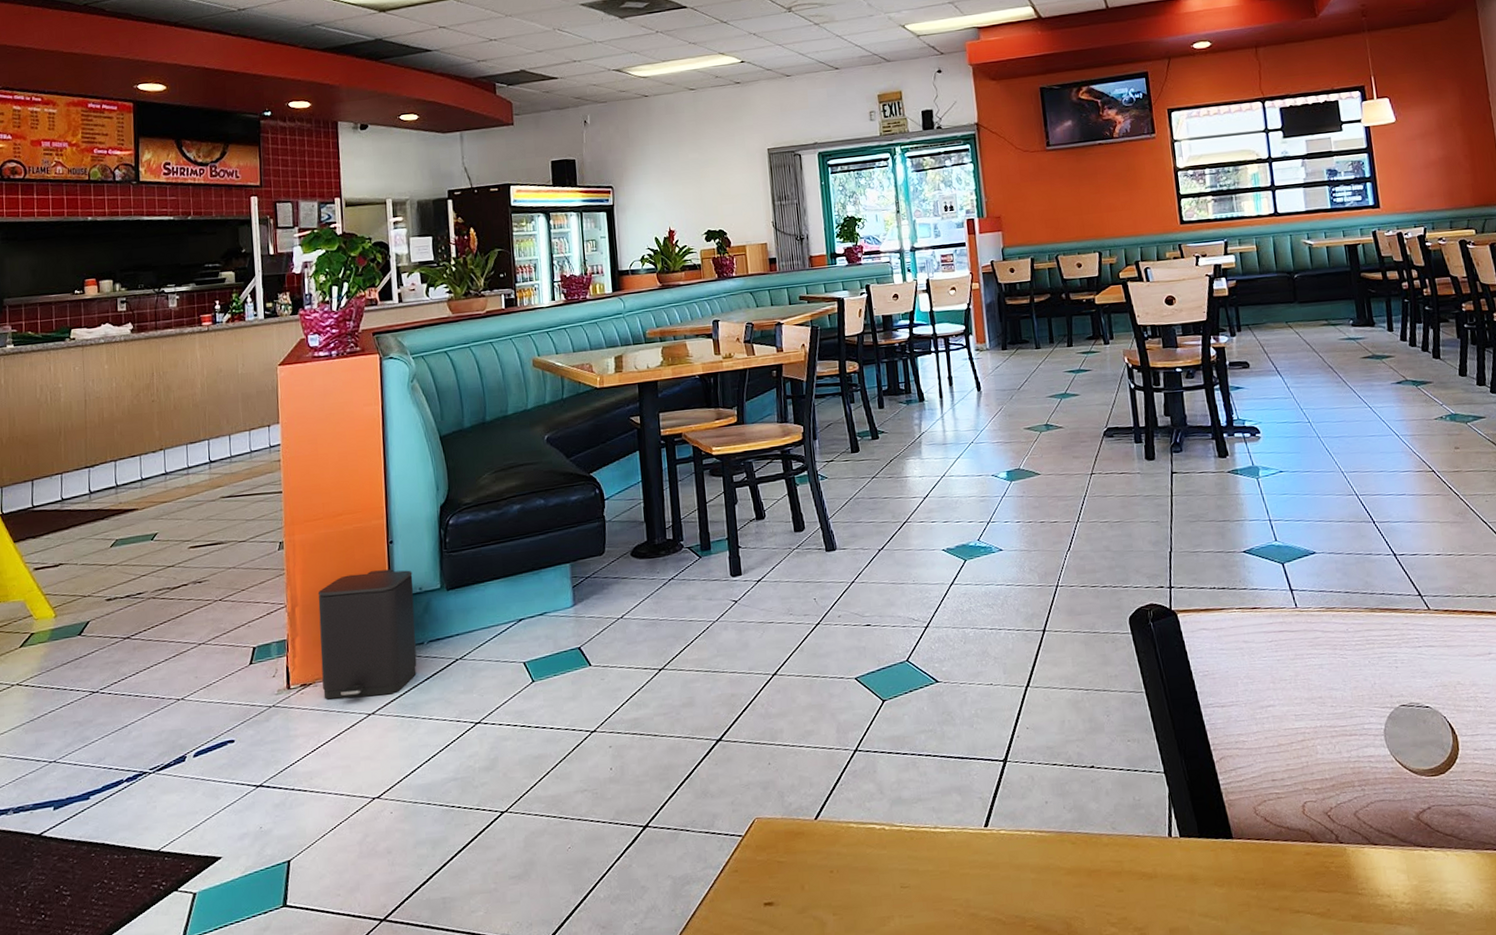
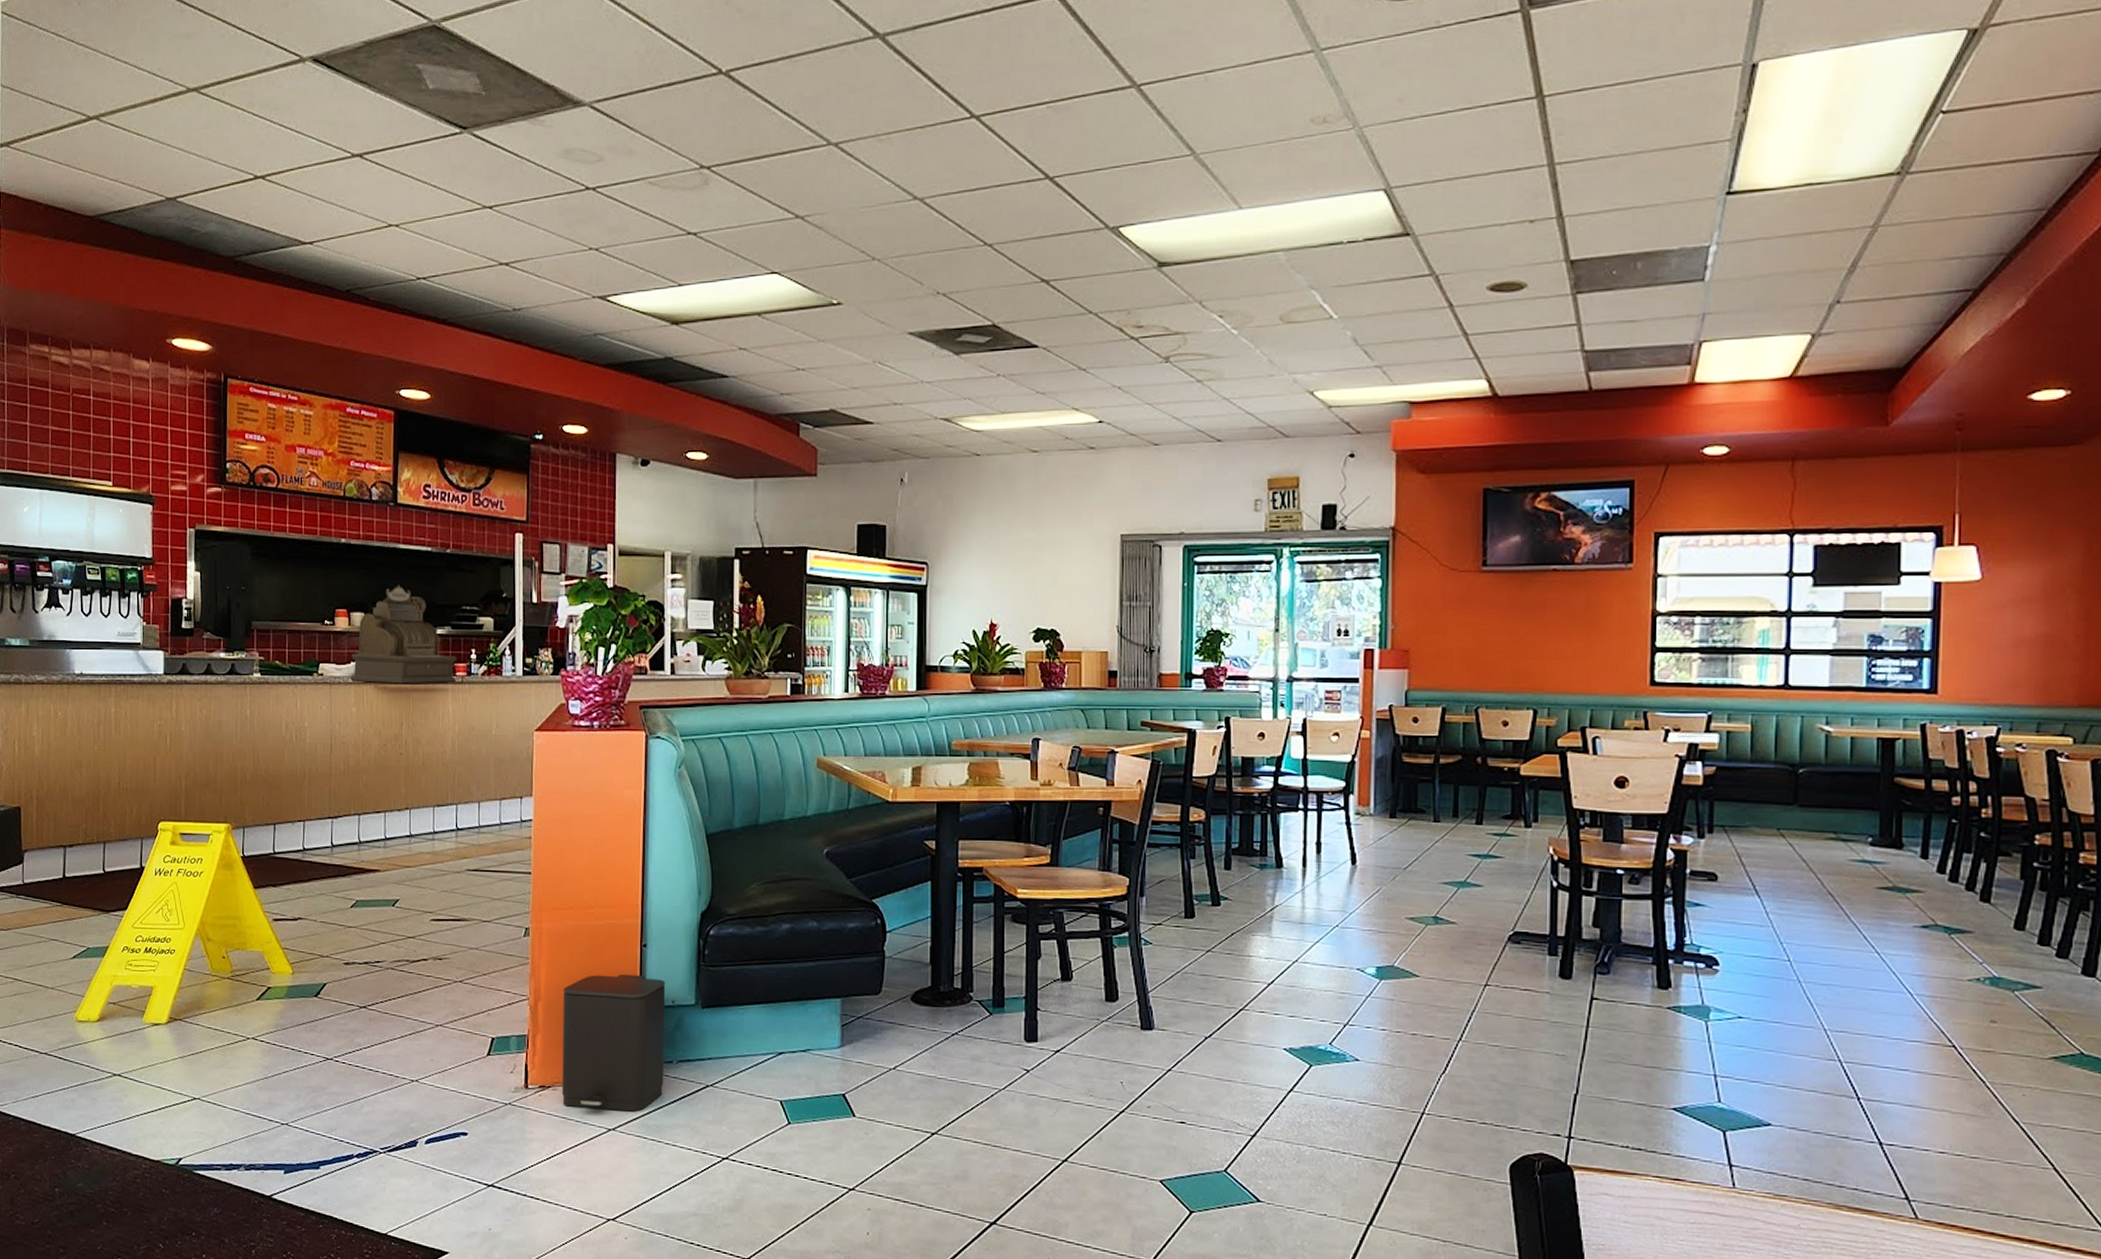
cash register: none [102,251,203,342] -> present [350,584,457,684]

